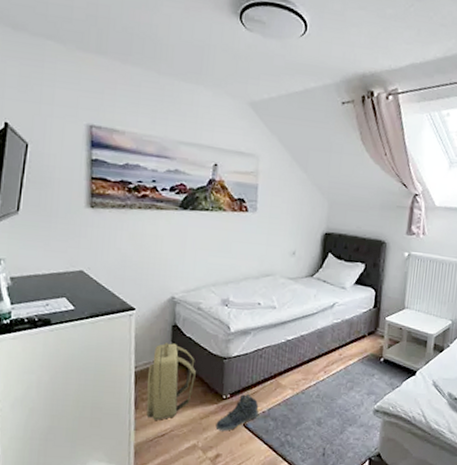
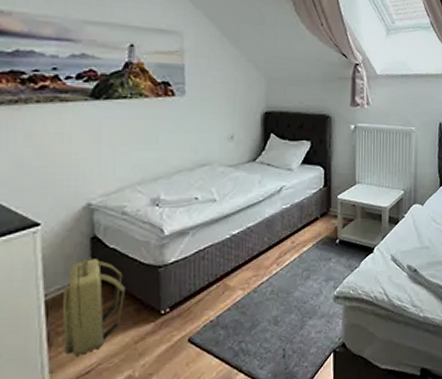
sneaker: present [215,393,259,431] -> none [154,303,205,353]

